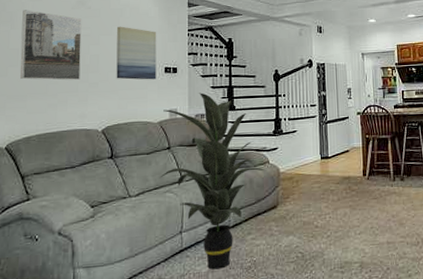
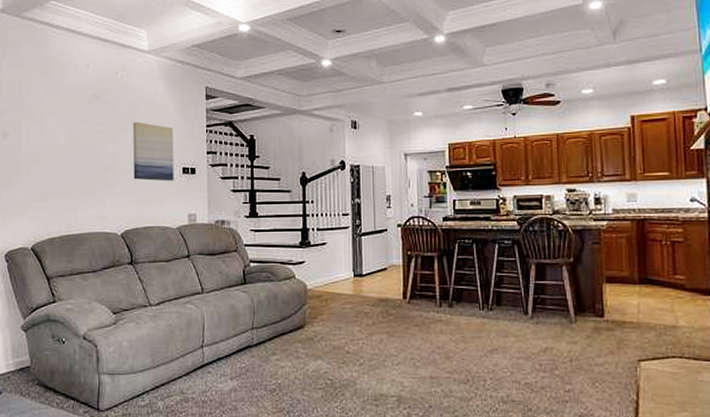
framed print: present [20,10,82,80] -> none [41,104,98,180]
indoor plant: present [160,93,267,270] -> none [180,196,293,389]

